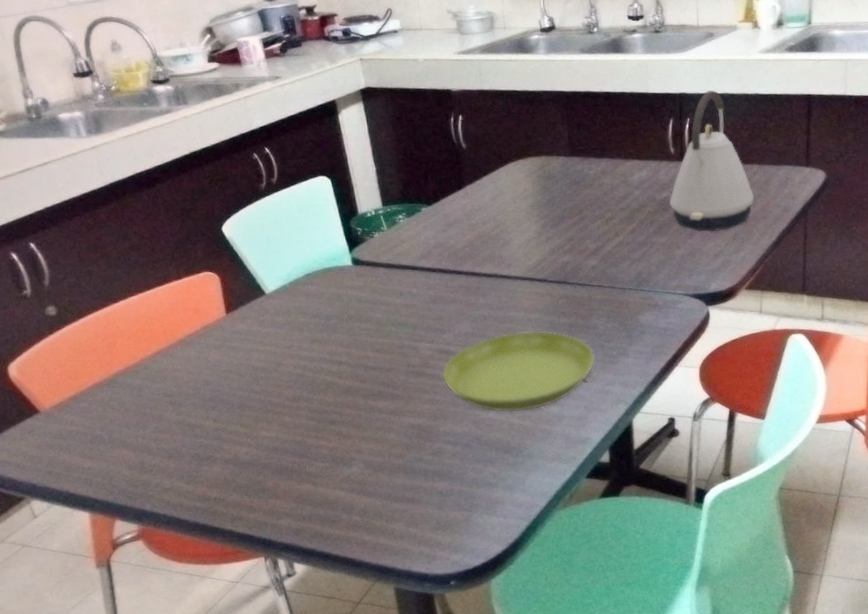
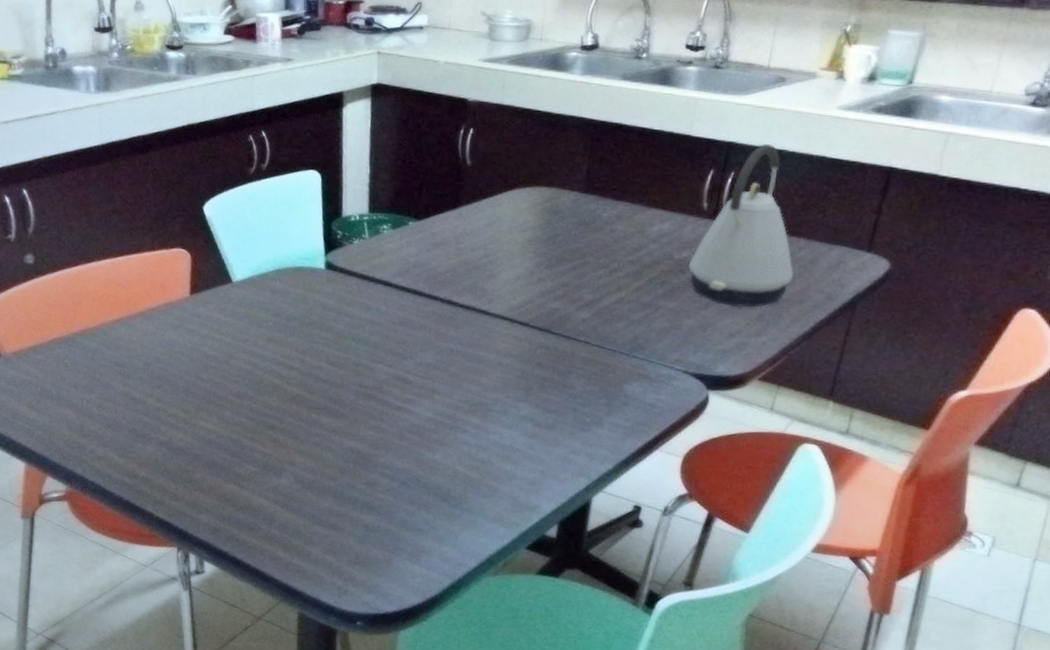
saucer: present [441,330,596,413] -> none [393,373,566,463]

